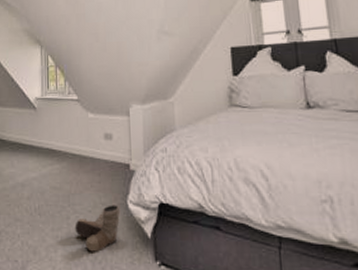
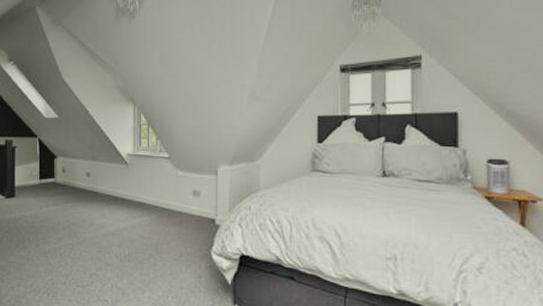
boots: present [75,205,121,252] -> none [161,254,205,295]

